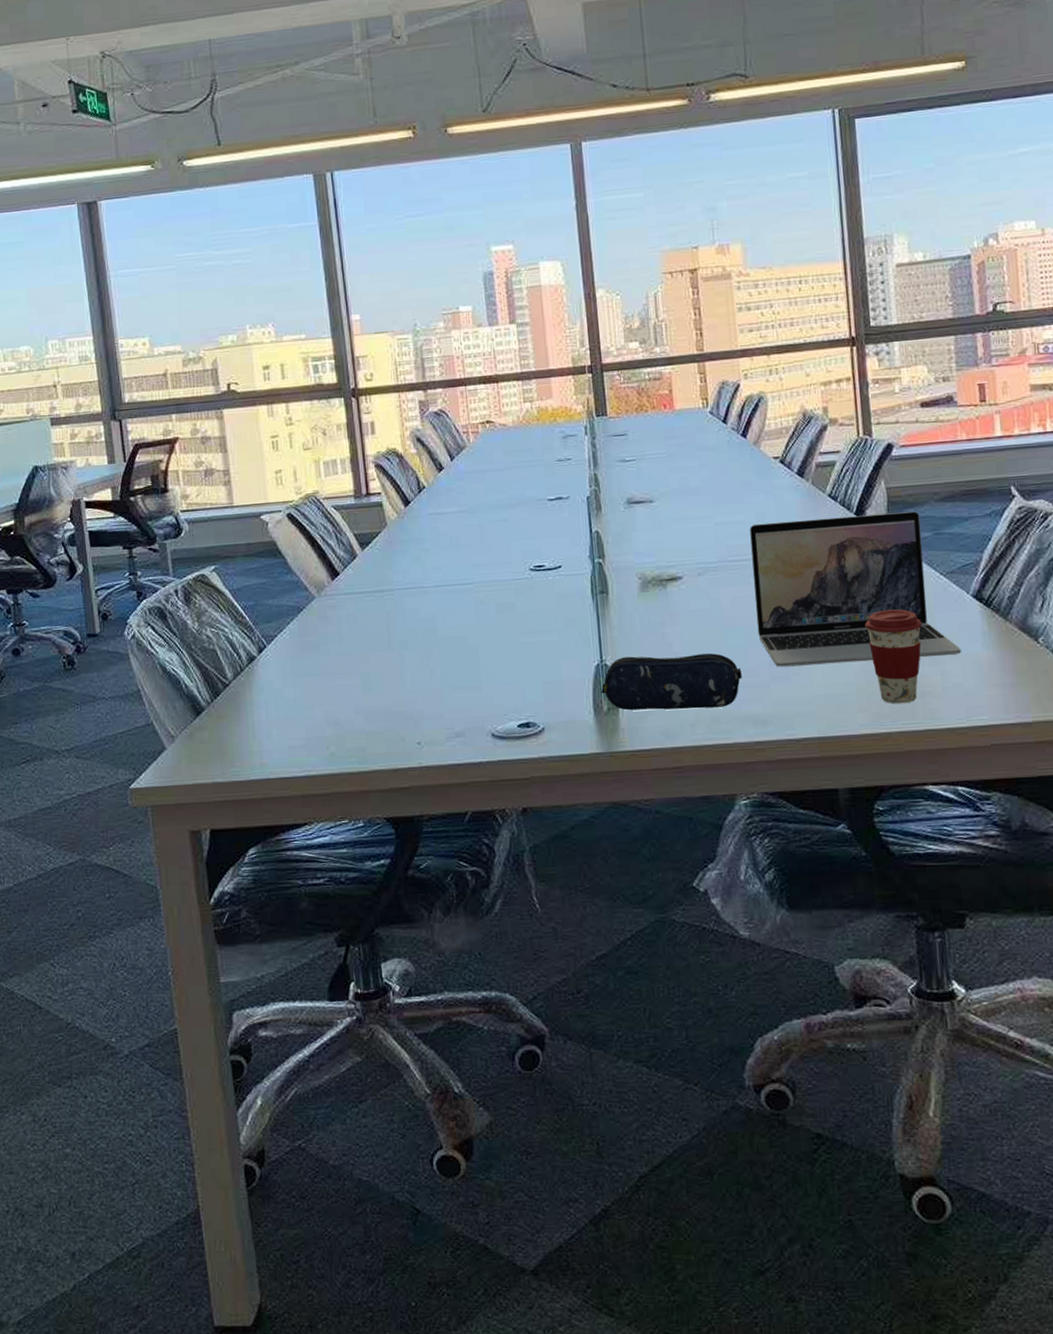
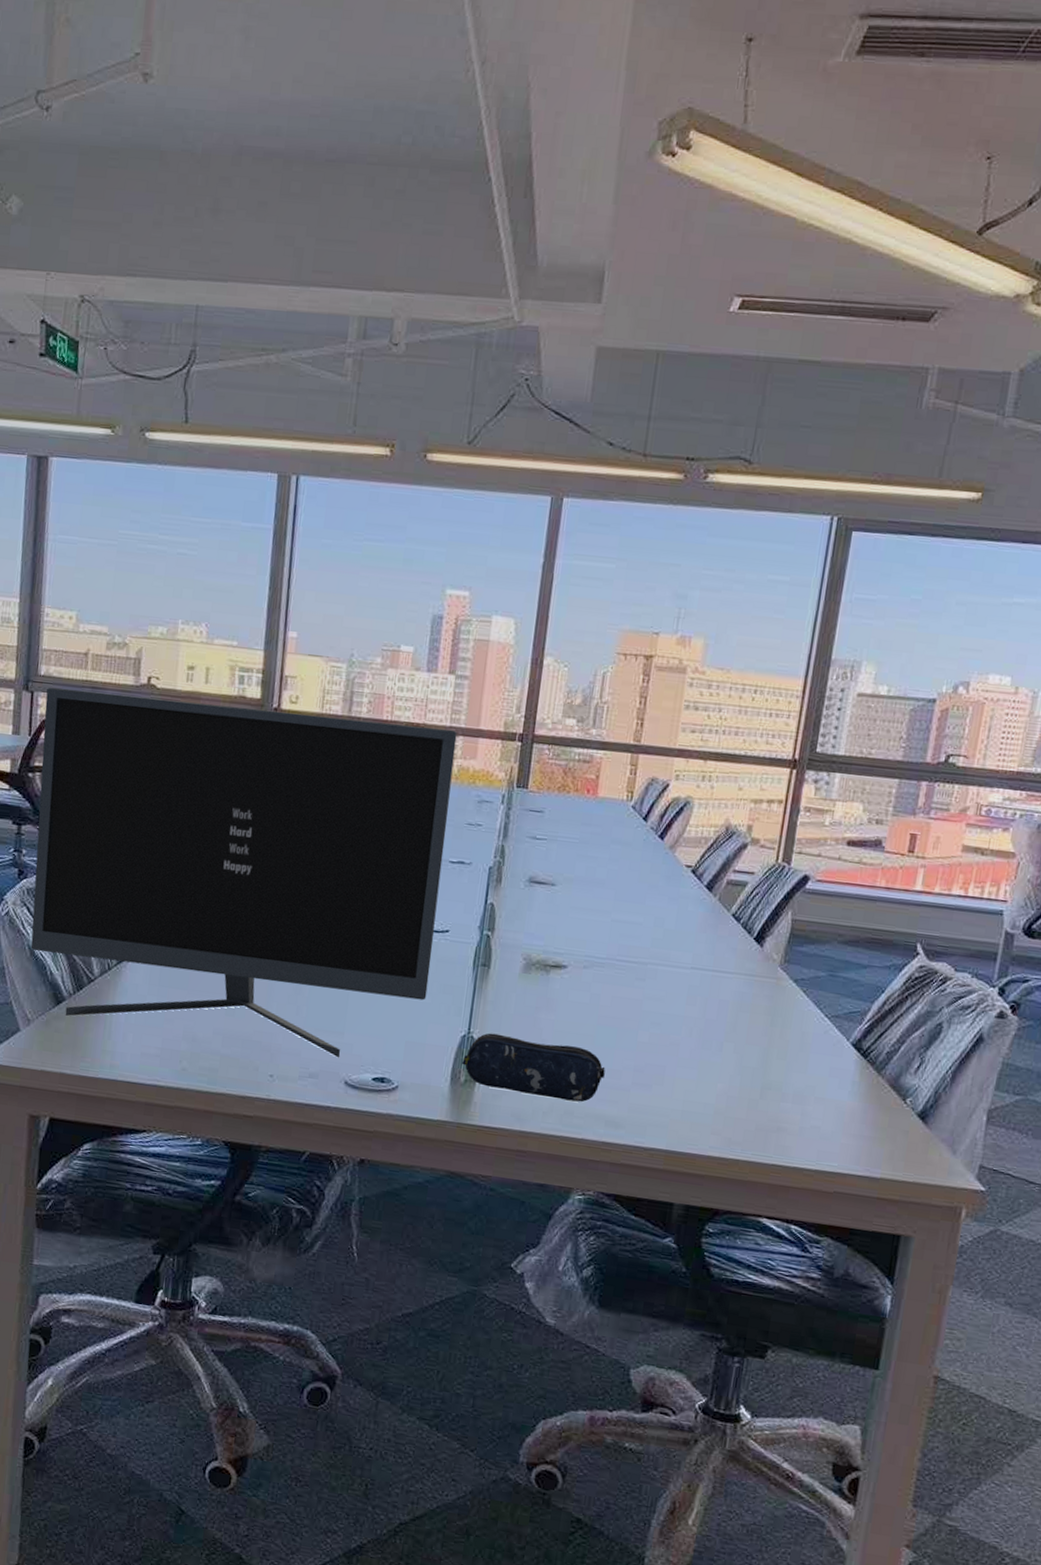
monitor: none [134,375,554,725] -> present [30,687,458,1058]
laptop: present [750,511,961,667] -> none [629,928,828,1098]
coffee cup: present [864,609,922,704] -> none [736,1039,795,1135]

